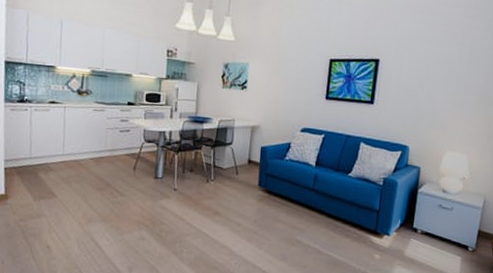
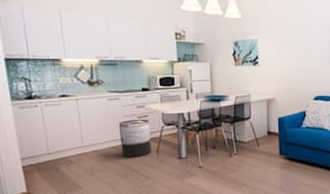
trash can: none [99,132,131,172] -> present [119,119,152,158]

